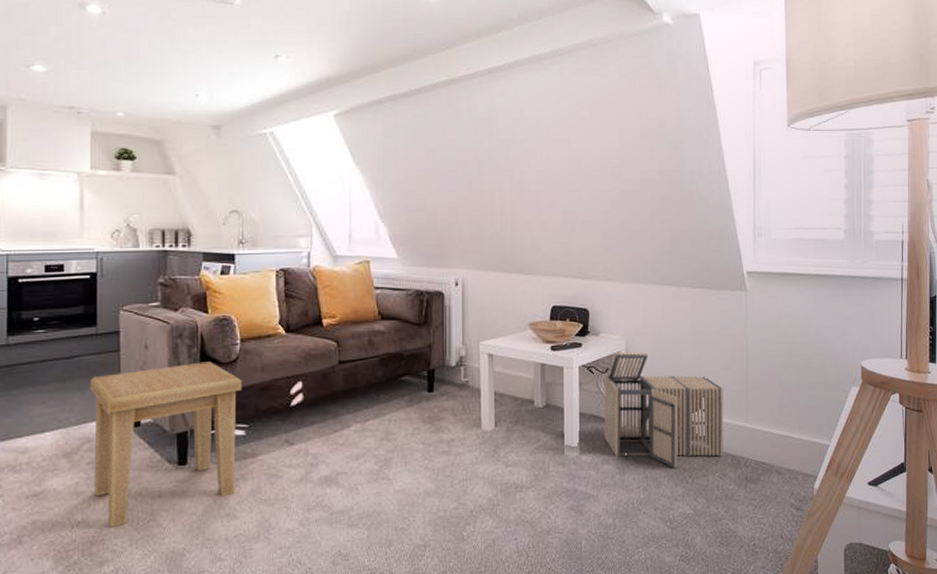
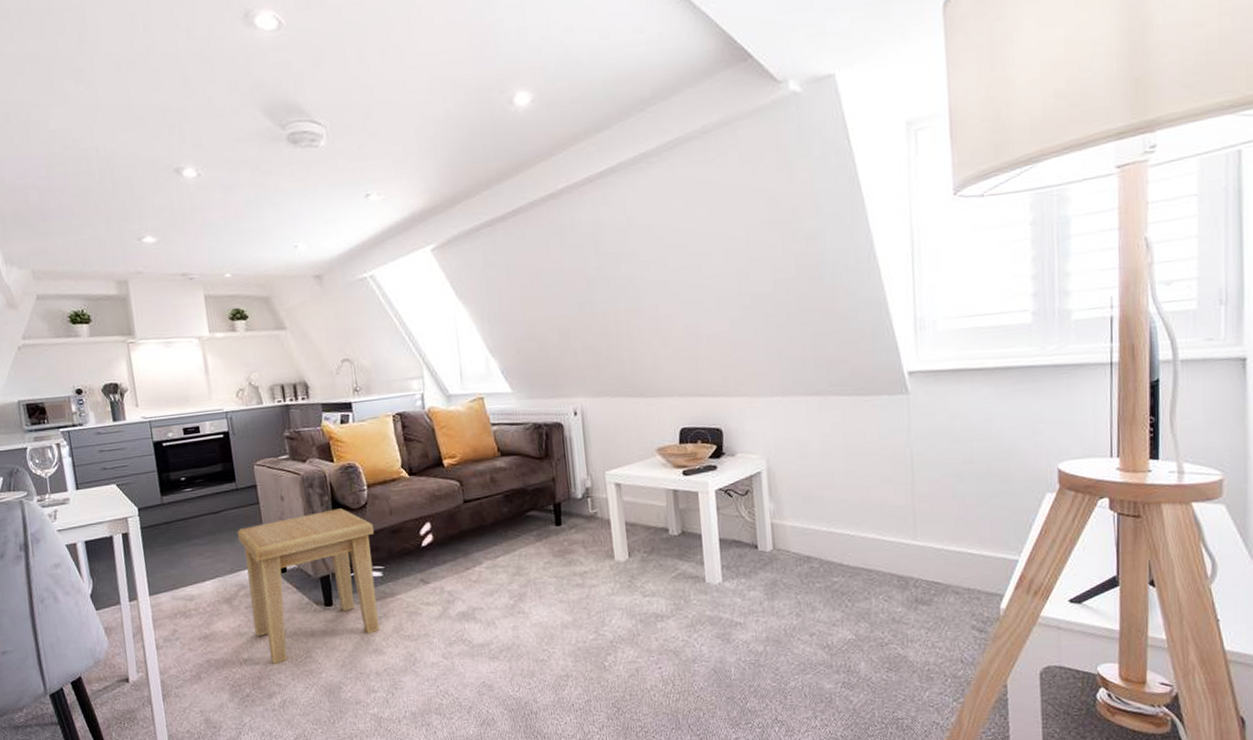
storage bin: present [604,351,724,468] -> none [744,469,888,592]

